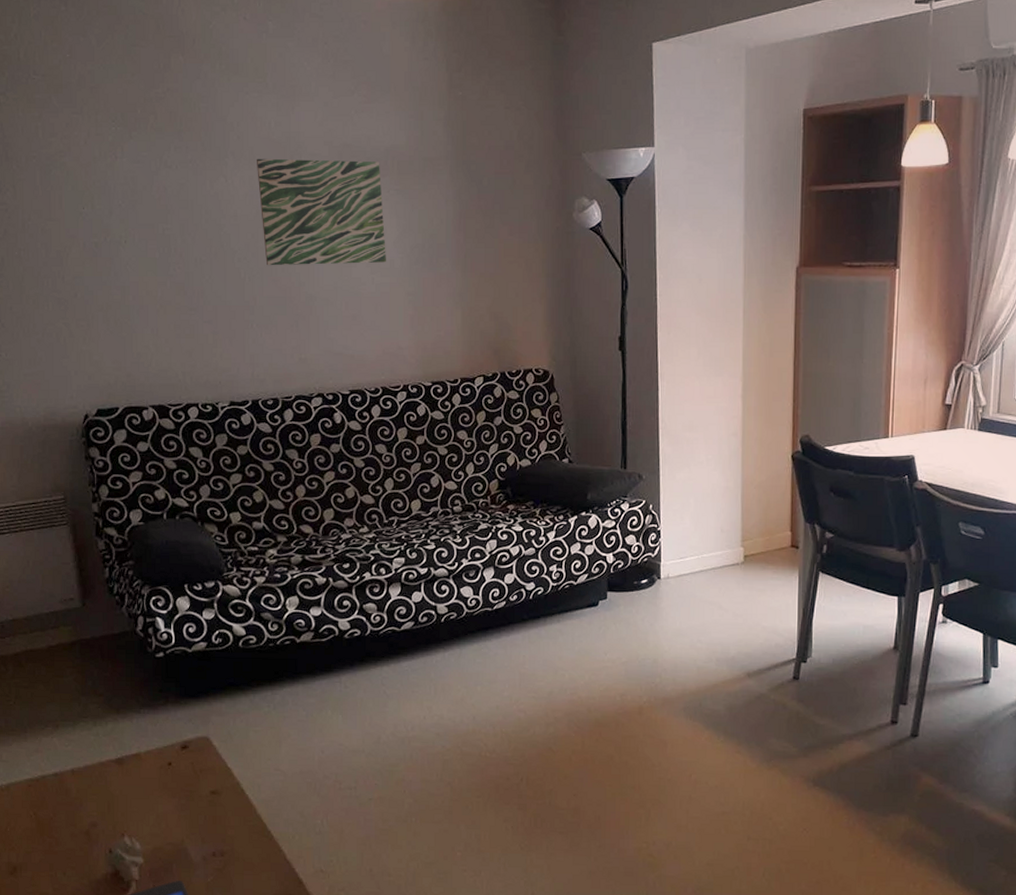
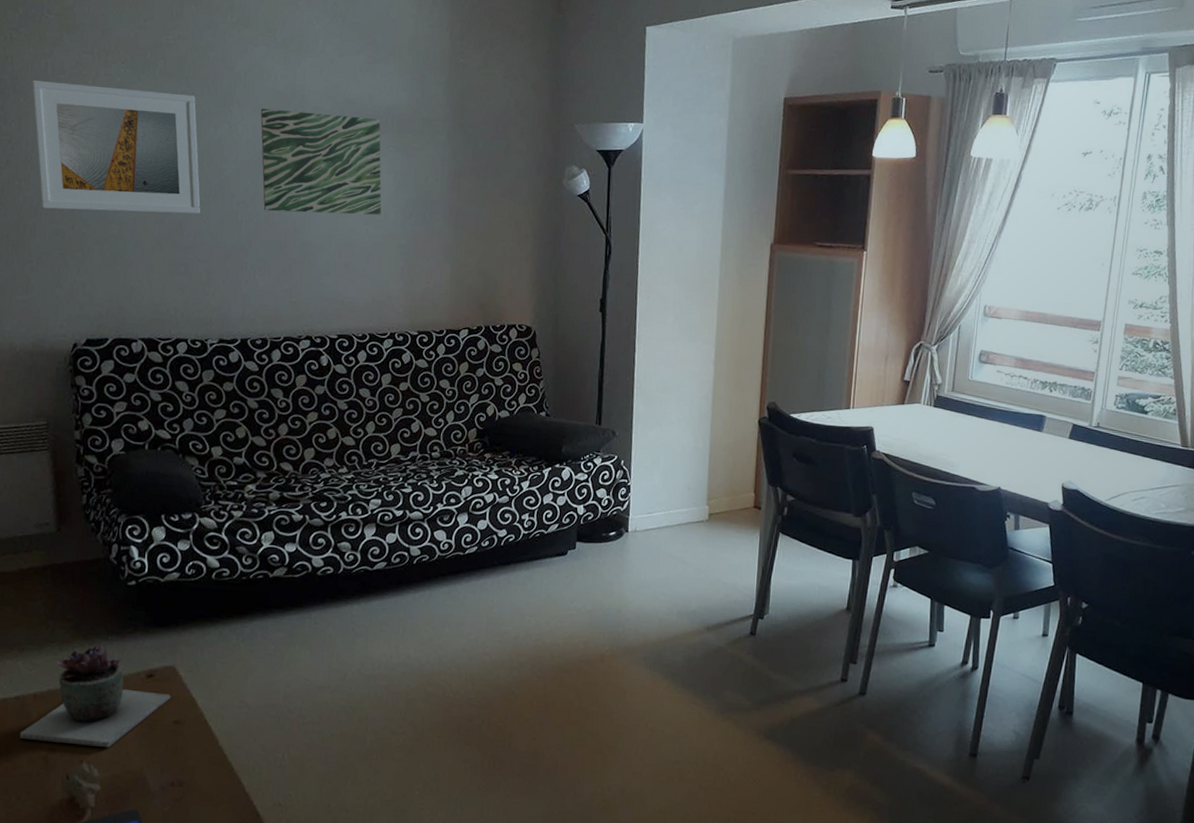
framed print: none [23,145,202,278] -> present [31,79,201,215]
succulent plant: none [60,718,206,820] -> present [19,644,171,747]

